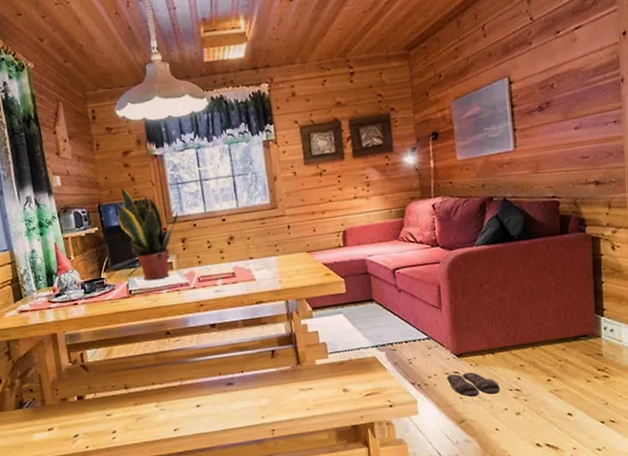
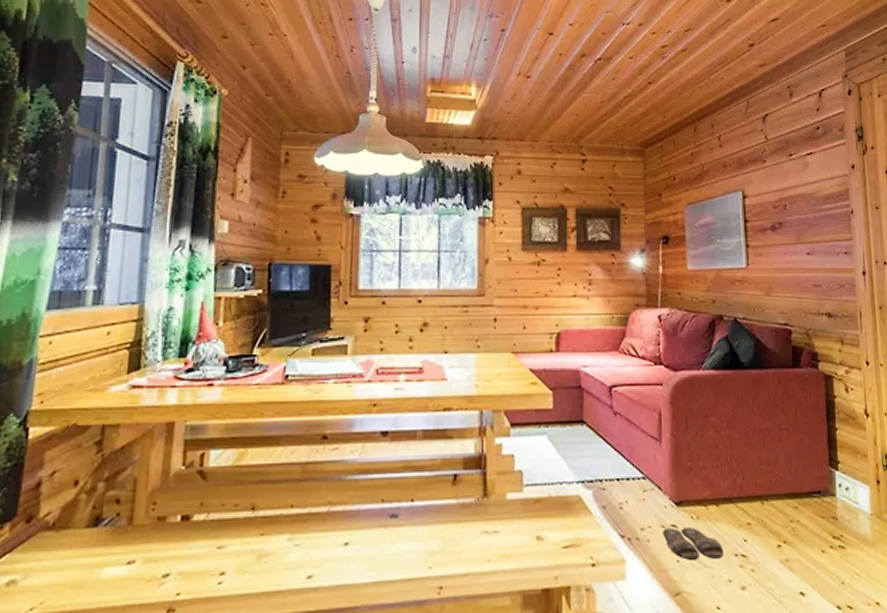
potted plant: present [116,187,178,280] -> none [289,245,367,364]

